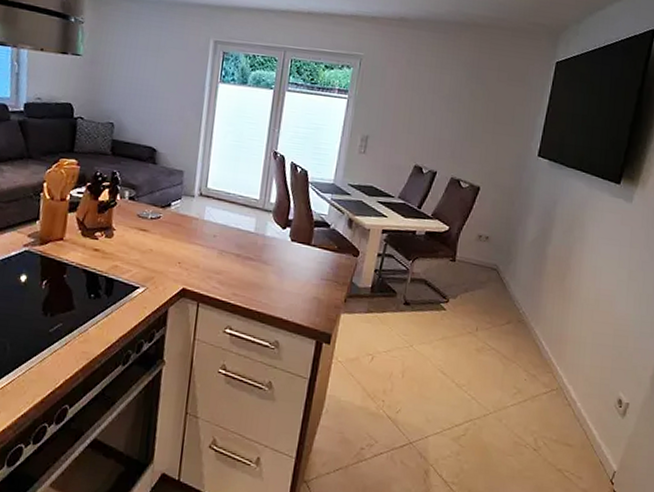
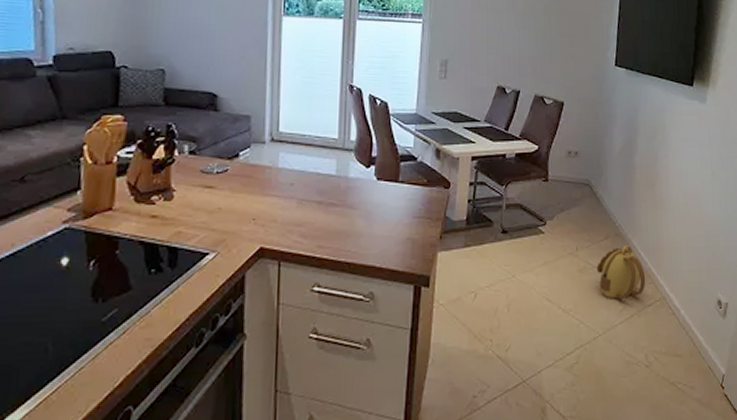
backpack: none [494,332,545,383] -> present [596,245,646,299]

